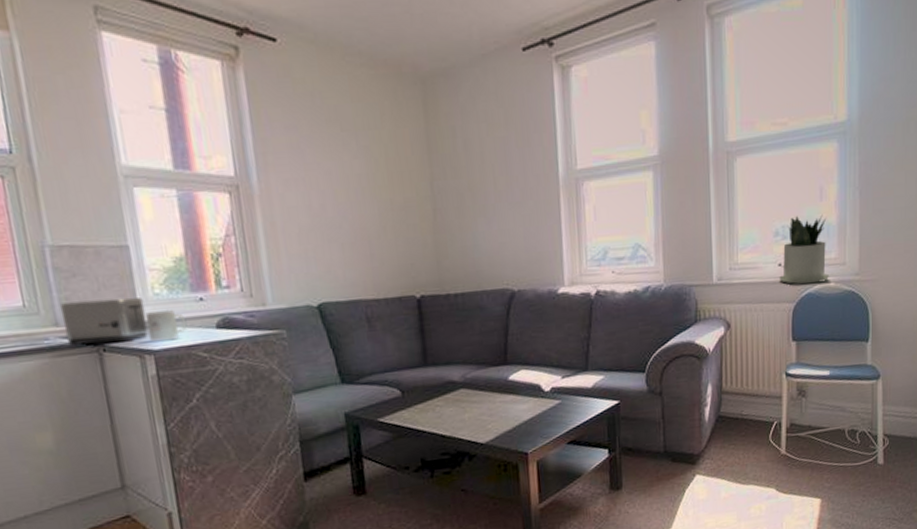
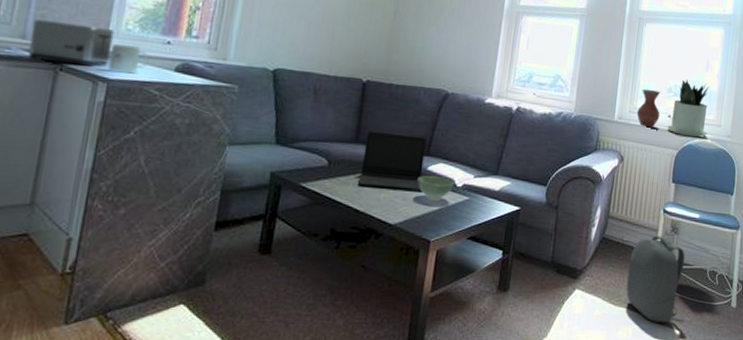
laptop: none [435,345,507,410] -> present [358,131,426,191]
bowl: none [500,384,541,412] -> present [417,176,454,202]
vase: none [740,237,768,284] -> present [637,89,660,128]
backpack: none [752,402,824,494] -> present [626,235,685,322]

